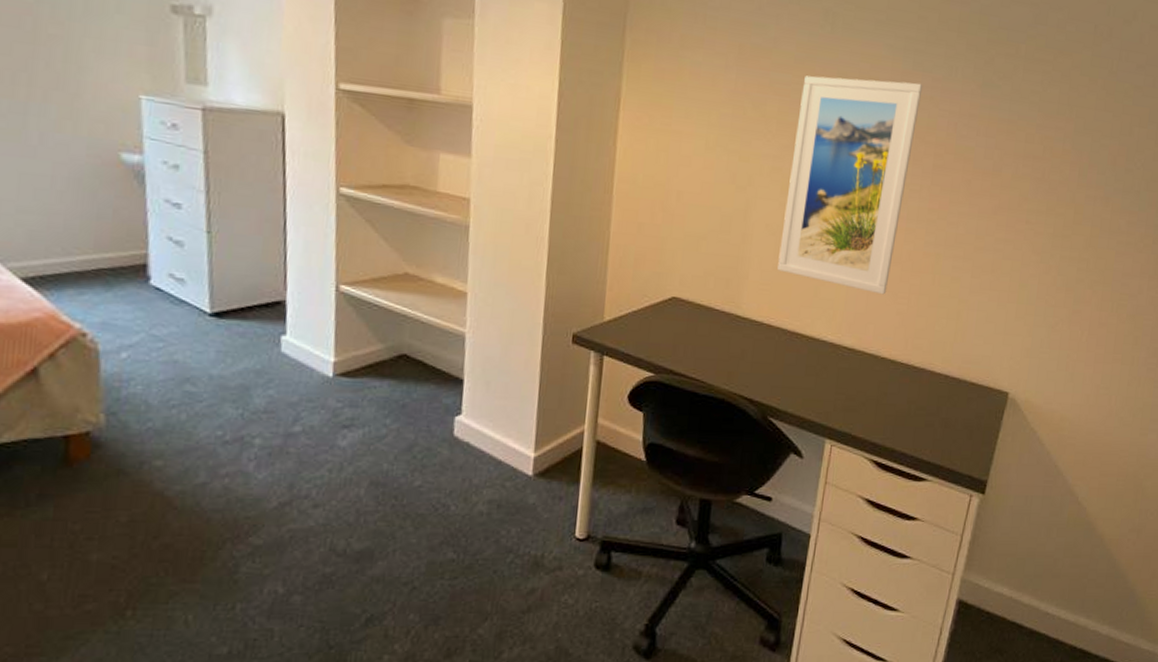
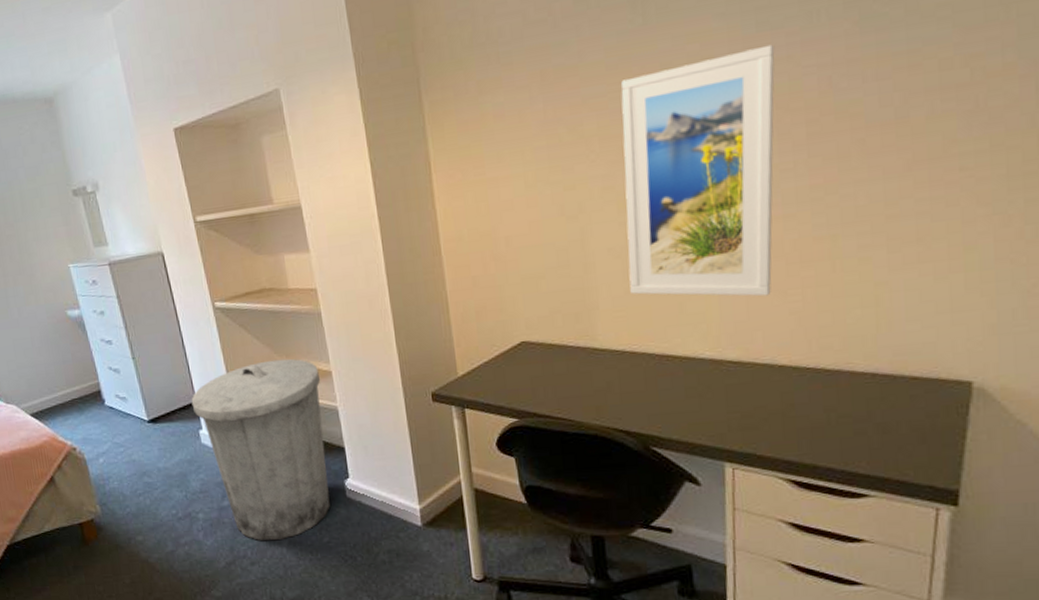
trash can: none [278,267,453,480] -> present [191,358,330,541]

